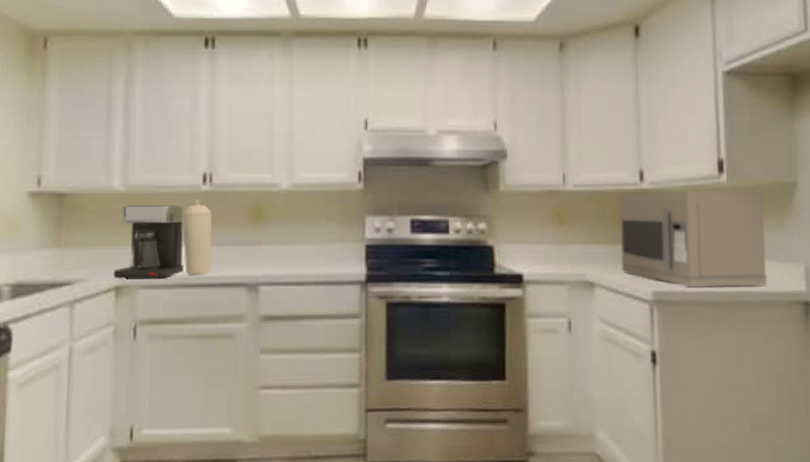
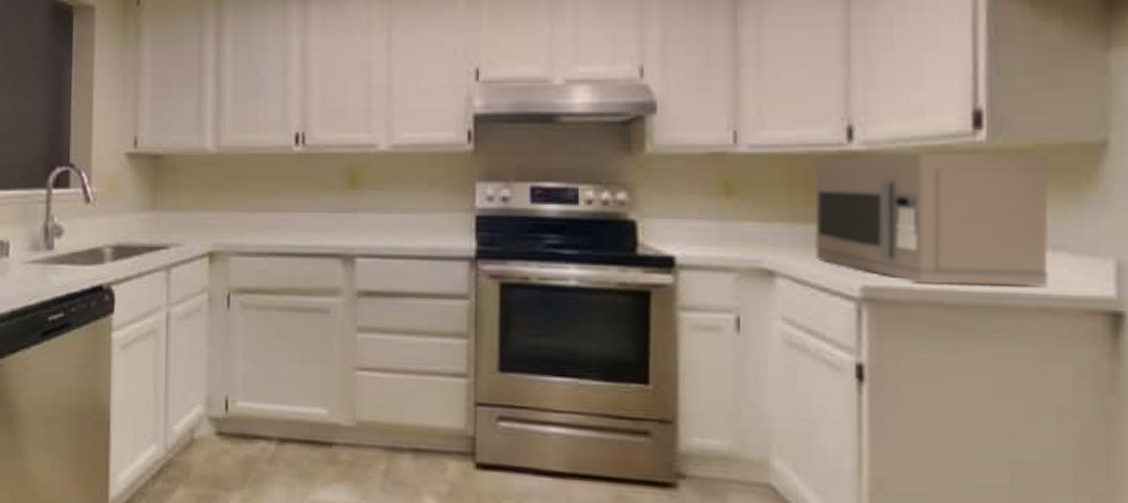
coffee maker: present [114,205,185,279] -> none [207,167,277,246]
canister: present [183,199,213,275] -> none [275,161,306,243]

